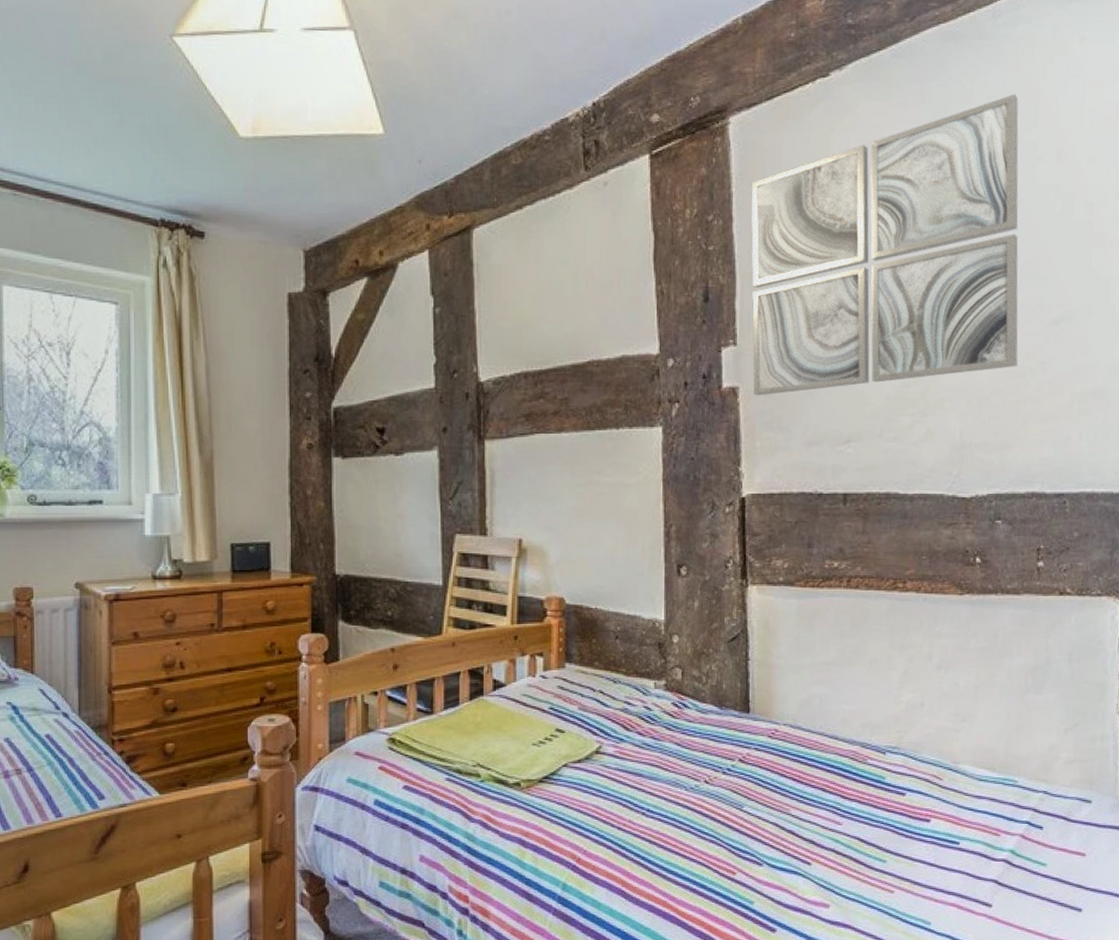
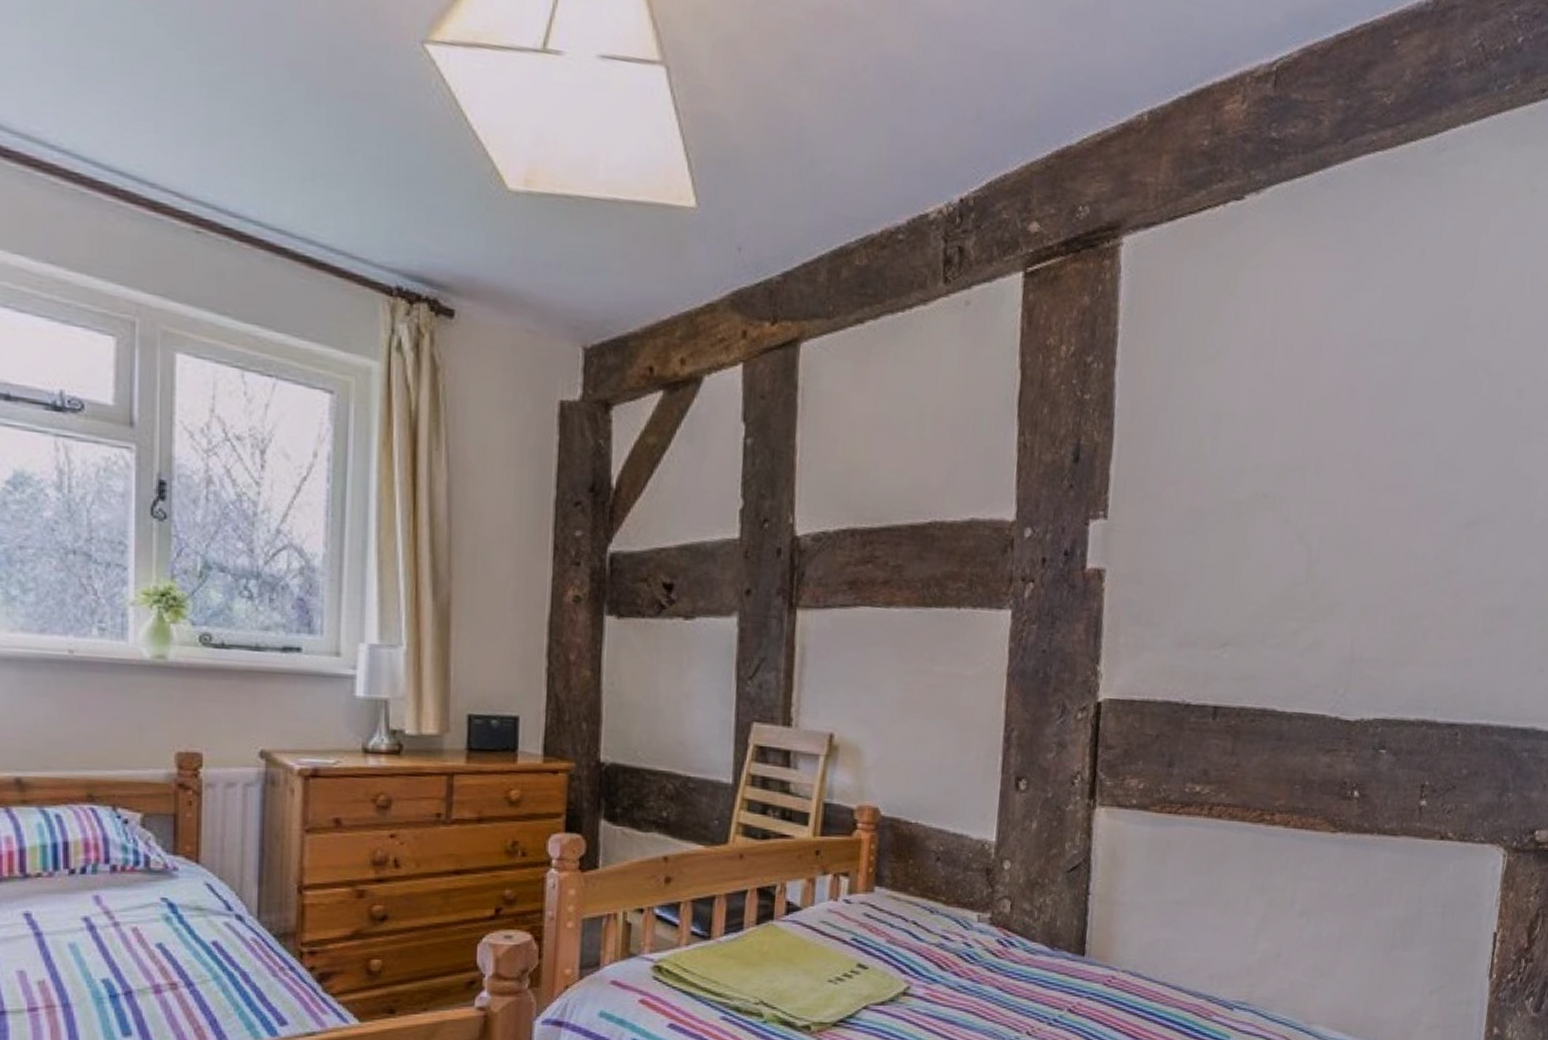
wall art: present [751,94,1019,396] -> none [1122,247,1455,582]

